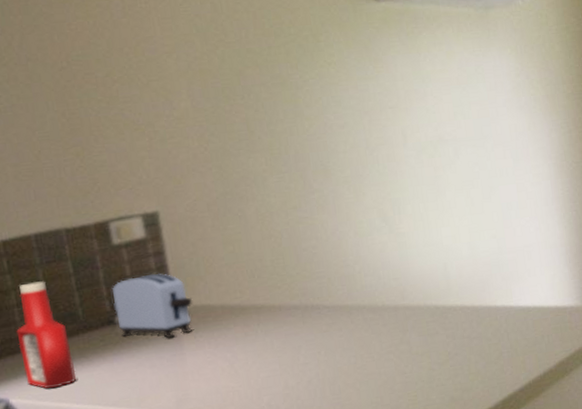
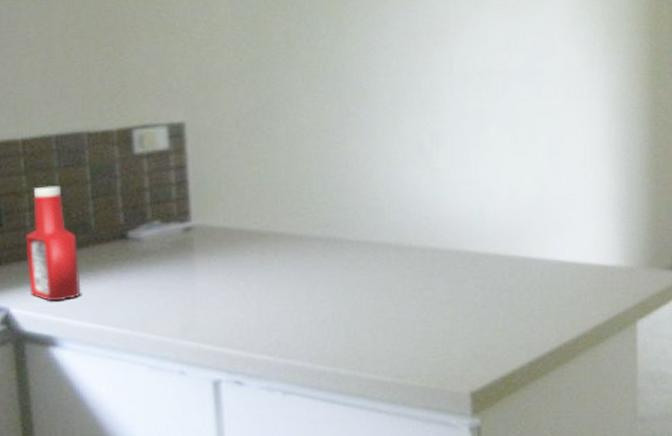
toaster: present [111,273,193,339] -> none [126,188,211,260]

